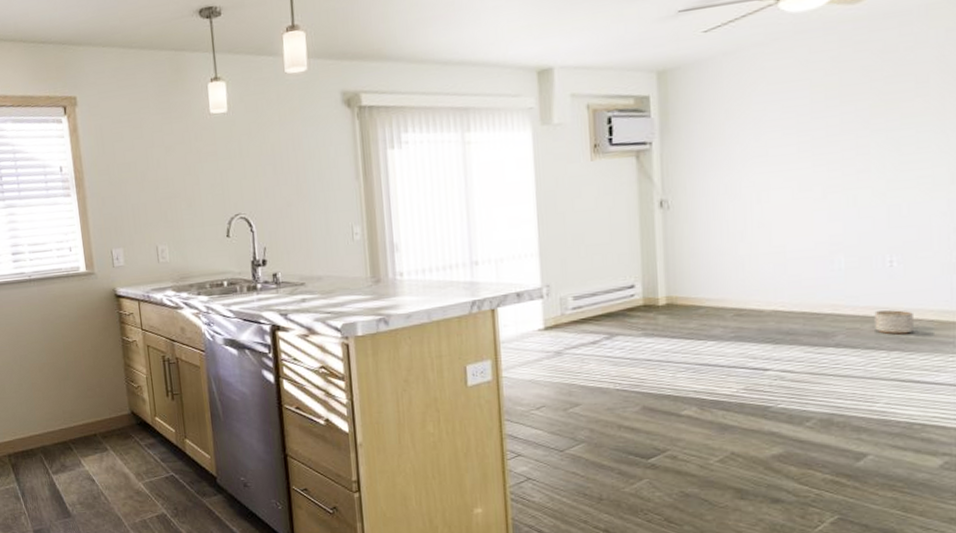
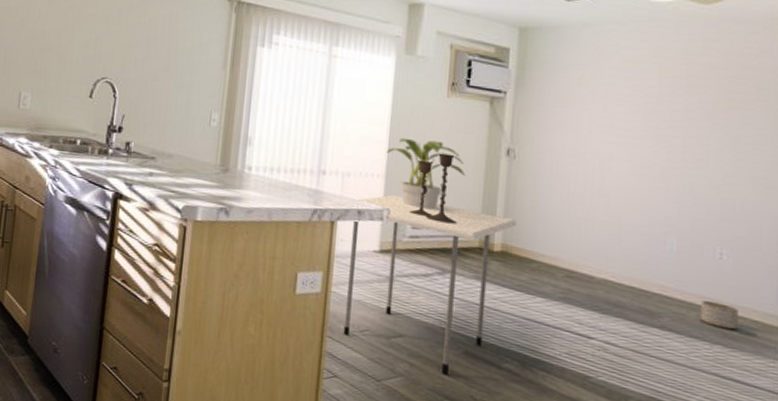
dining table: none [512,269,679,433] -> present [343,195,517,375]
potted plant: none [536,207,621,279] -> present [386,137,466,210]
candlestick: none [568,218,619,289] -> present [409,153,458,224]

